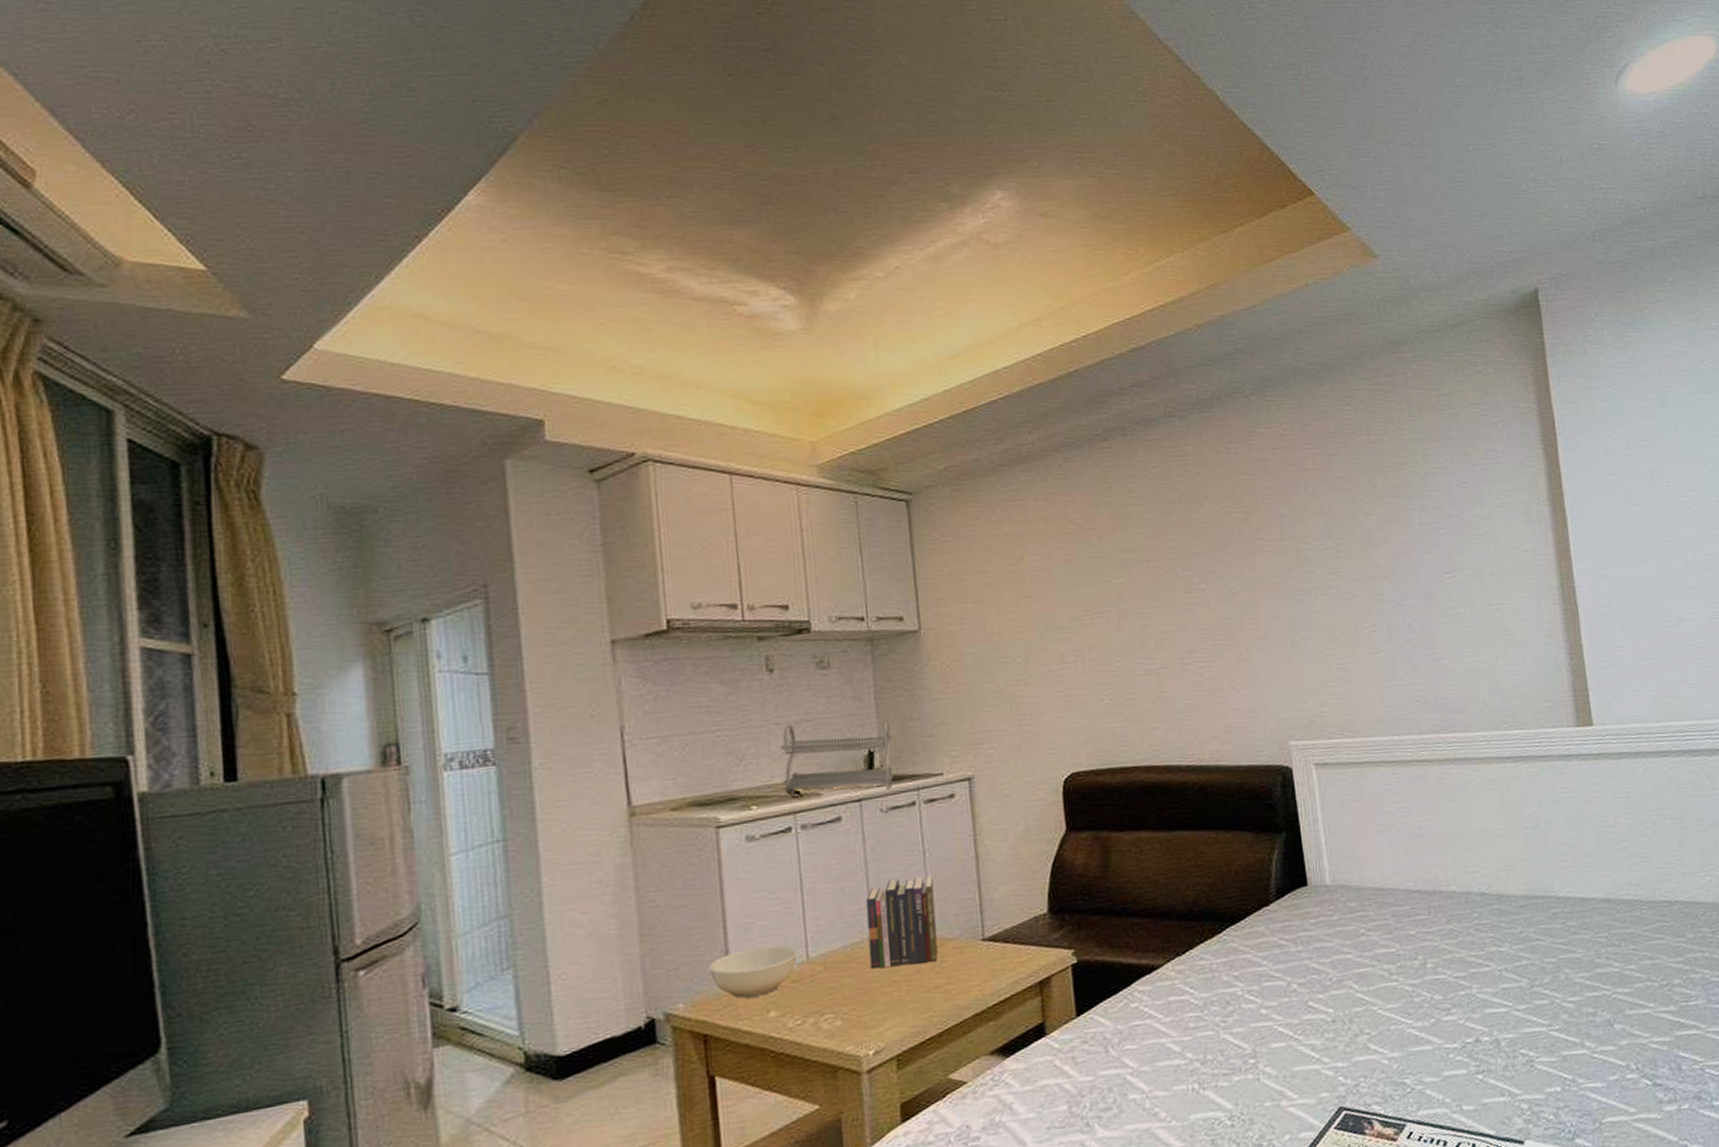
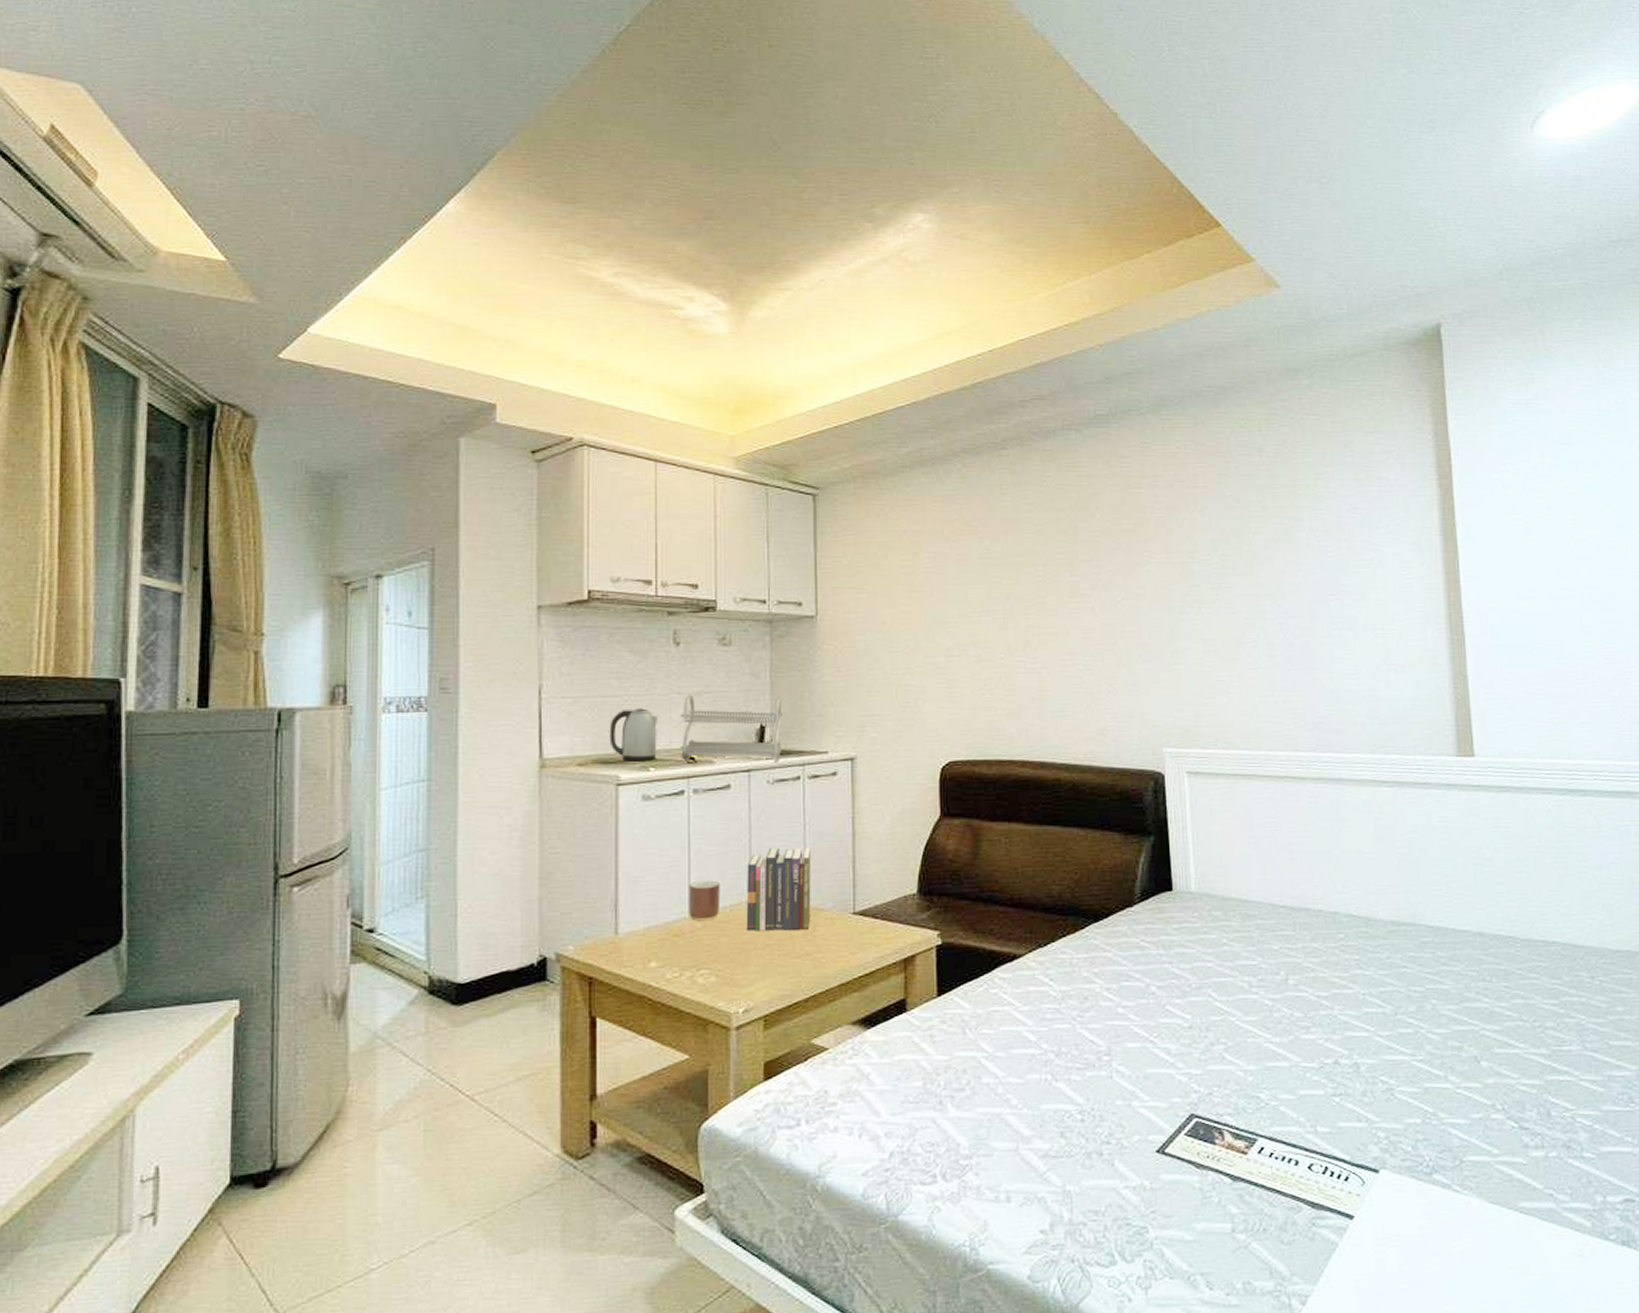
kettle: none [703,743,759,802] -> present [609,708,659,762]
bowl: present [708,946,797,999] -> none [598,900,680,947]
mug: none [804,919,841,964] -> present [688,880,721,921]

